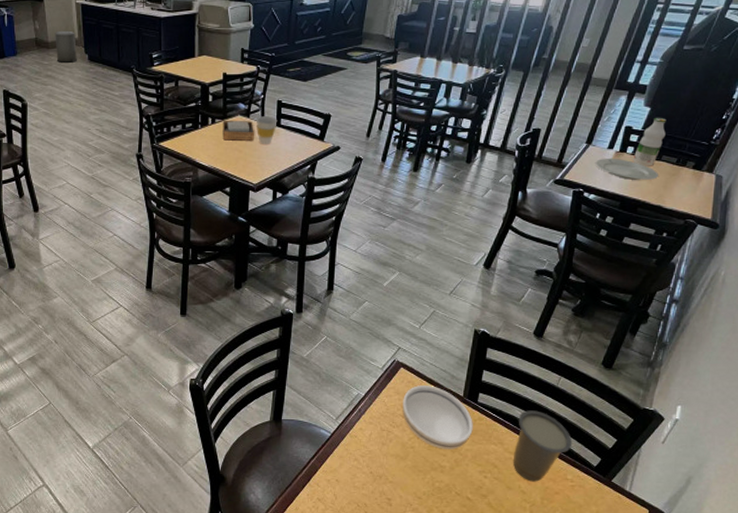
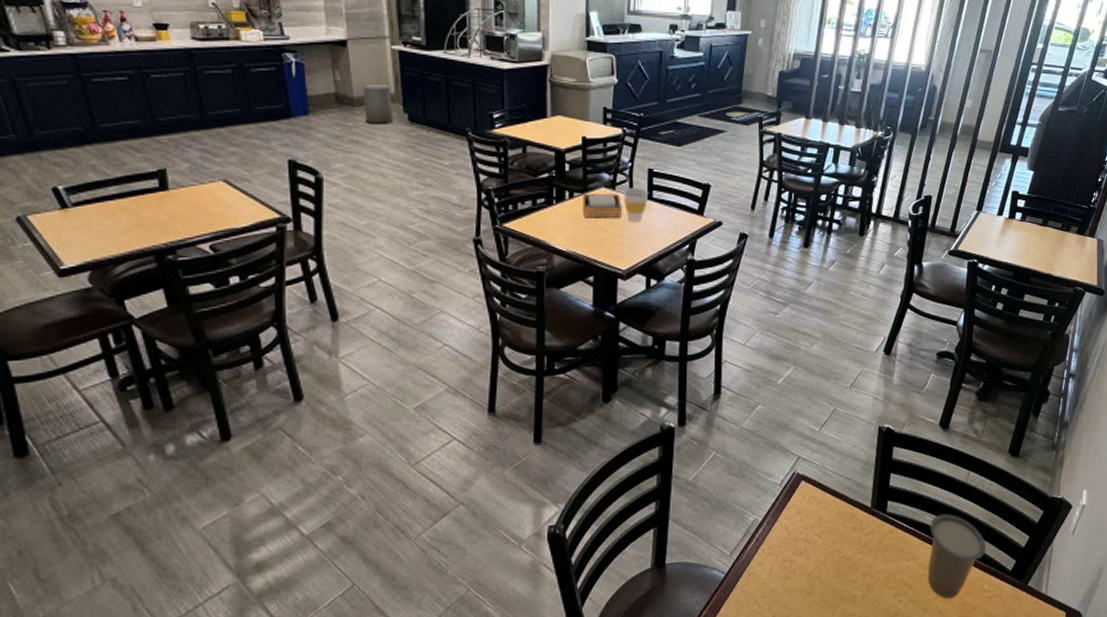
bowl: present [402,385,473,449] -> none [806,498,884,575]
plate: present [595,159,658,180] -> none [986,226,1046,248]
juice bottle: present [633,117,666,166] -> none [1021,181,1049,233]

